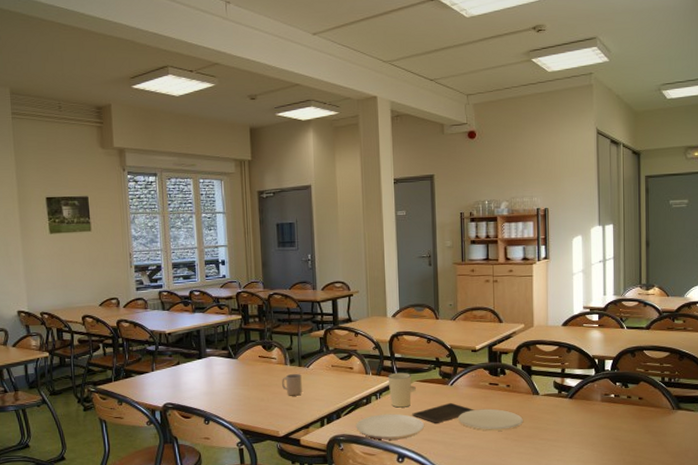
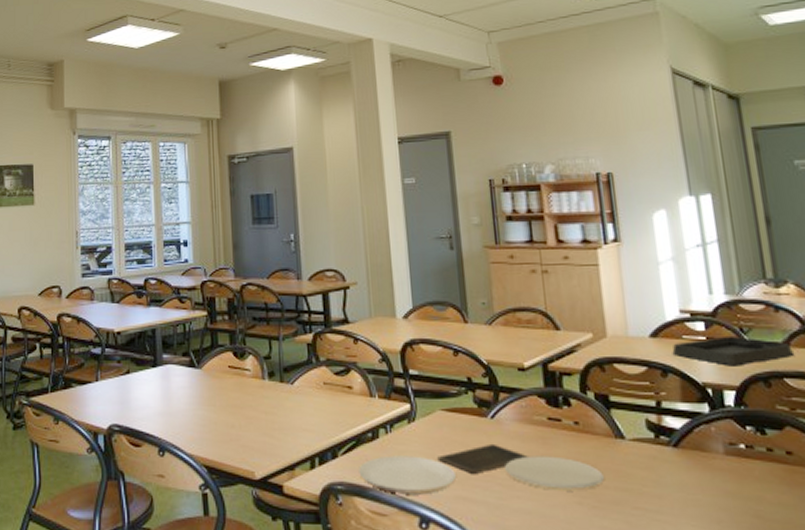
cup: present [282,373,302,396] -> none [258,391,285,423]
cup: present [387,372,416,408] -> none [400,396,441,447]
tray: none [575,323,652,344] -> present [672,335,793,366]

